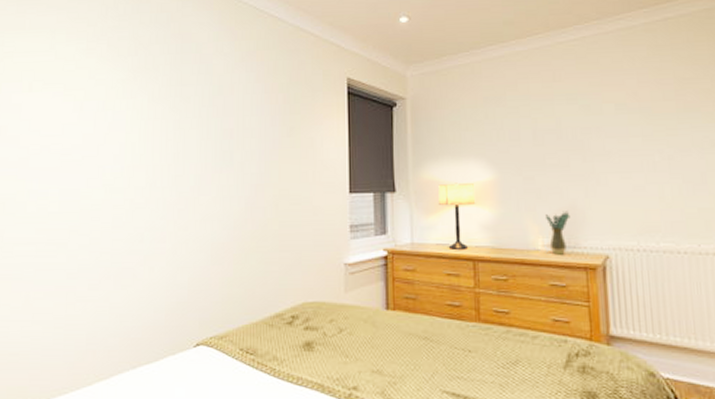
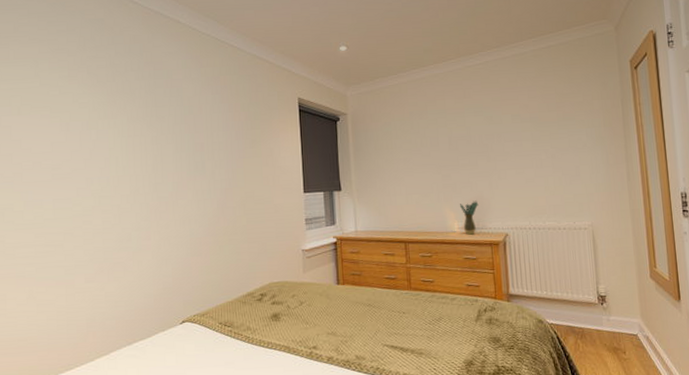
table lamp: present [438,182,476,251] -> none [375,181,406,235]

